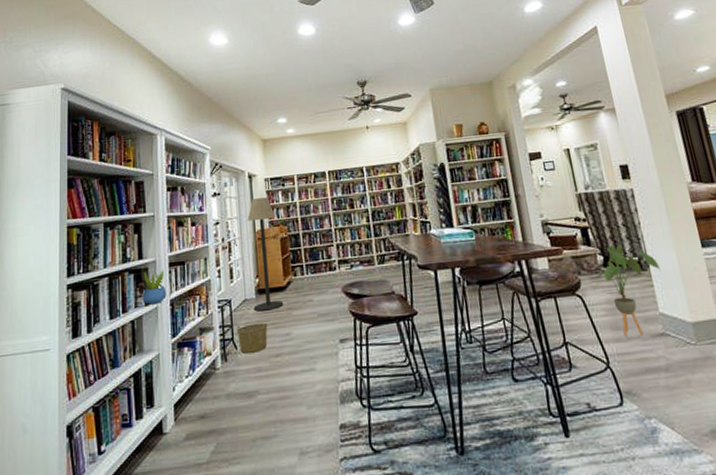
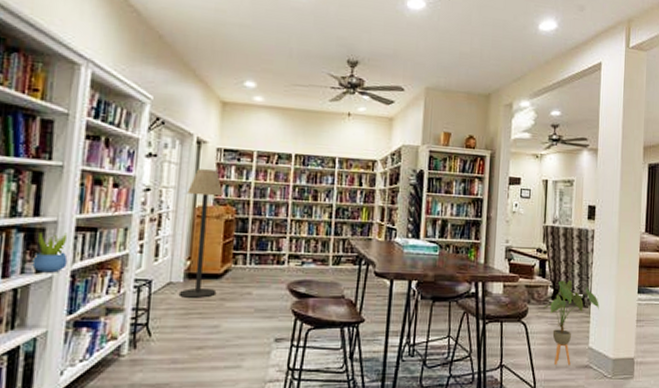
basket: present [237,322,268,353] -> none [153,310,194,342]

